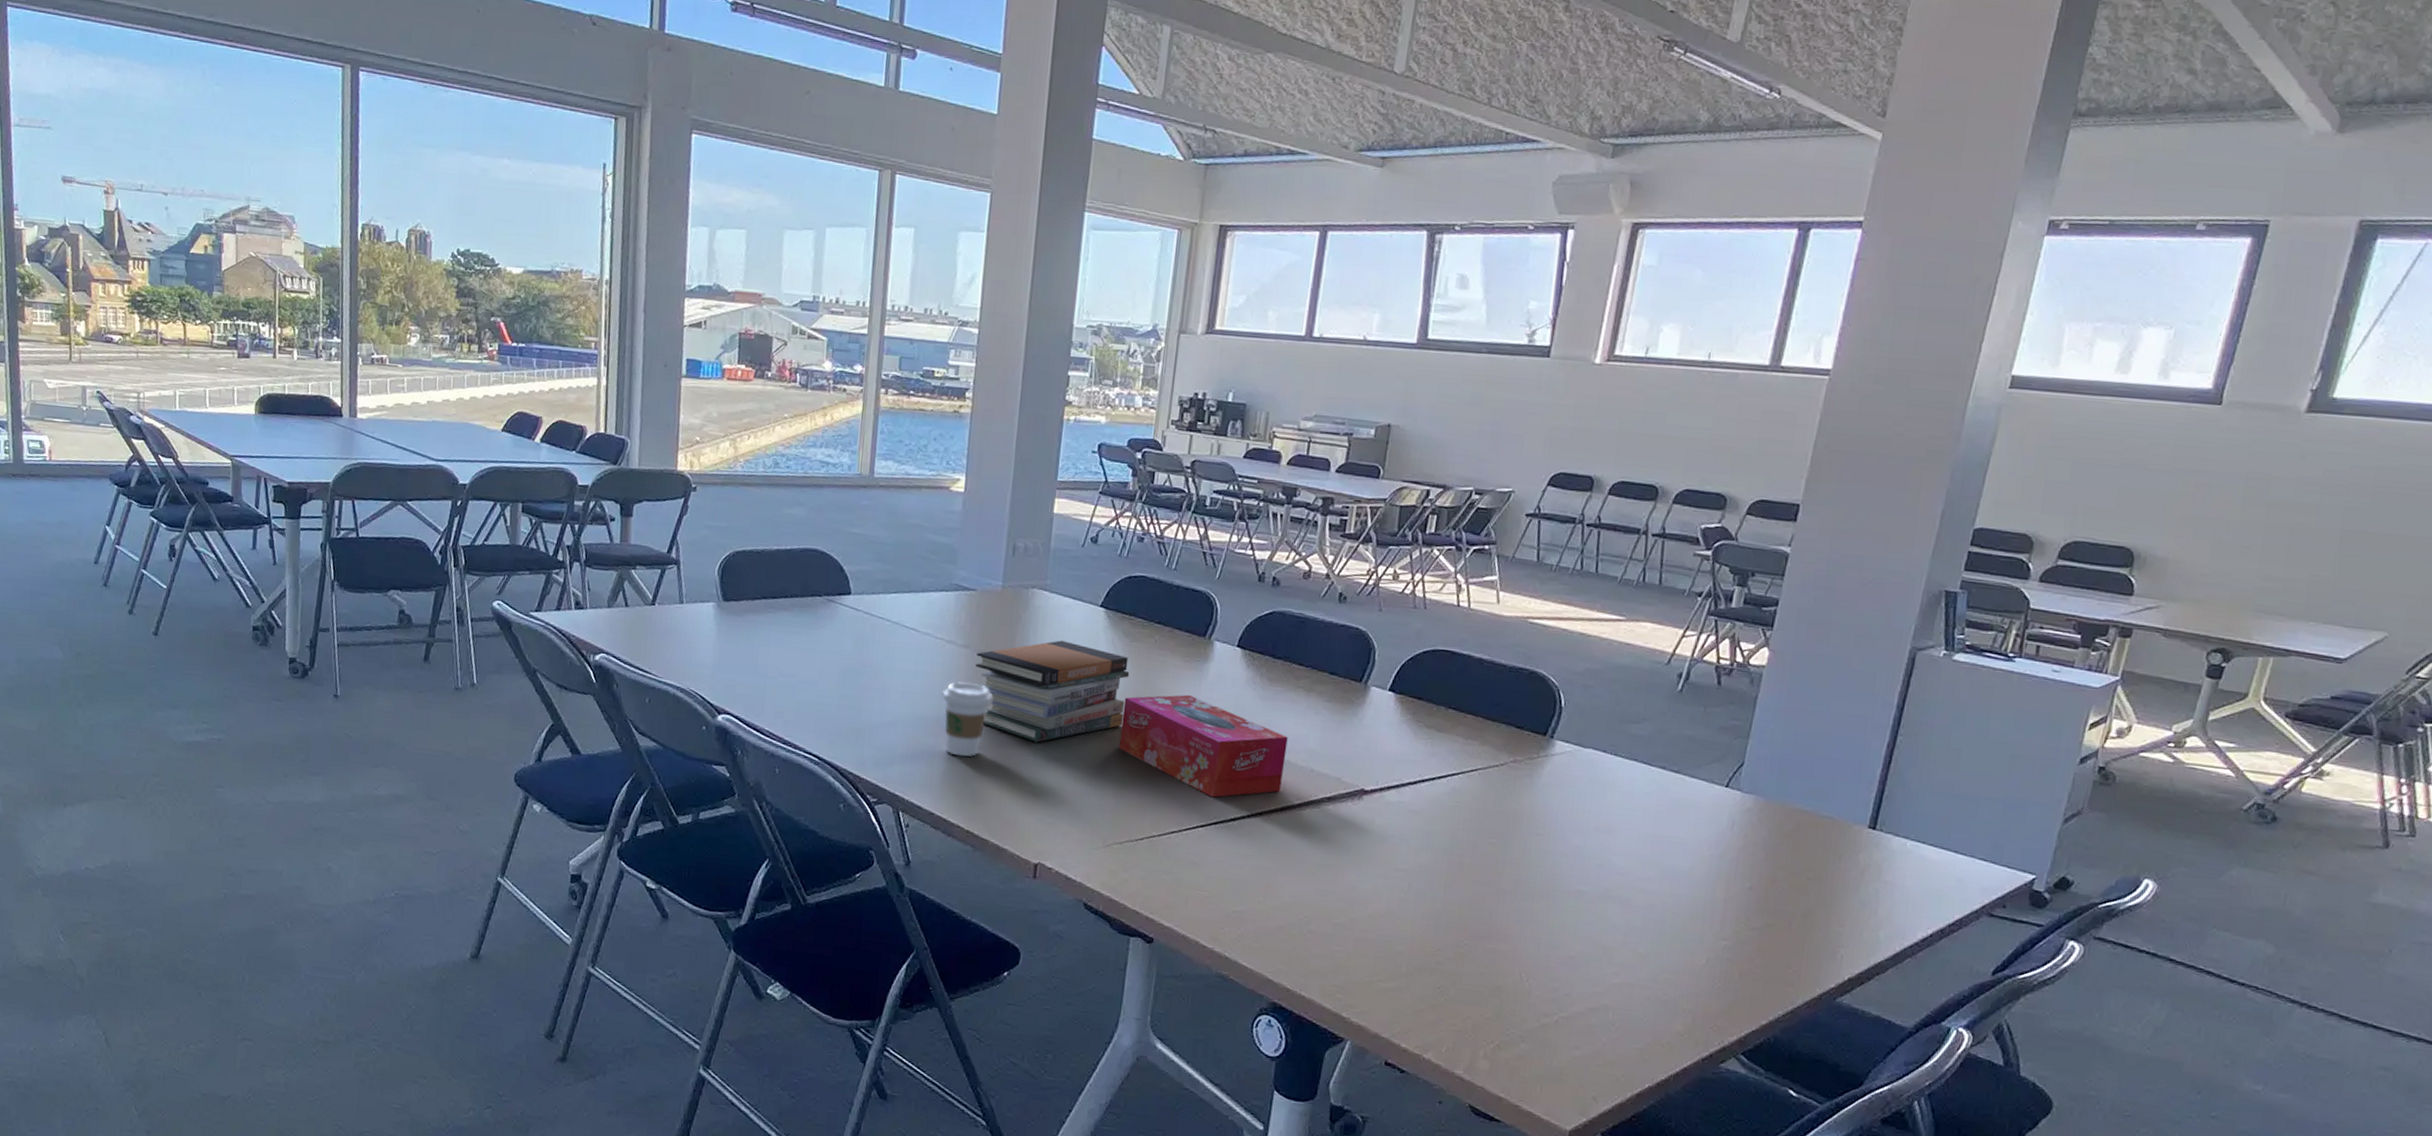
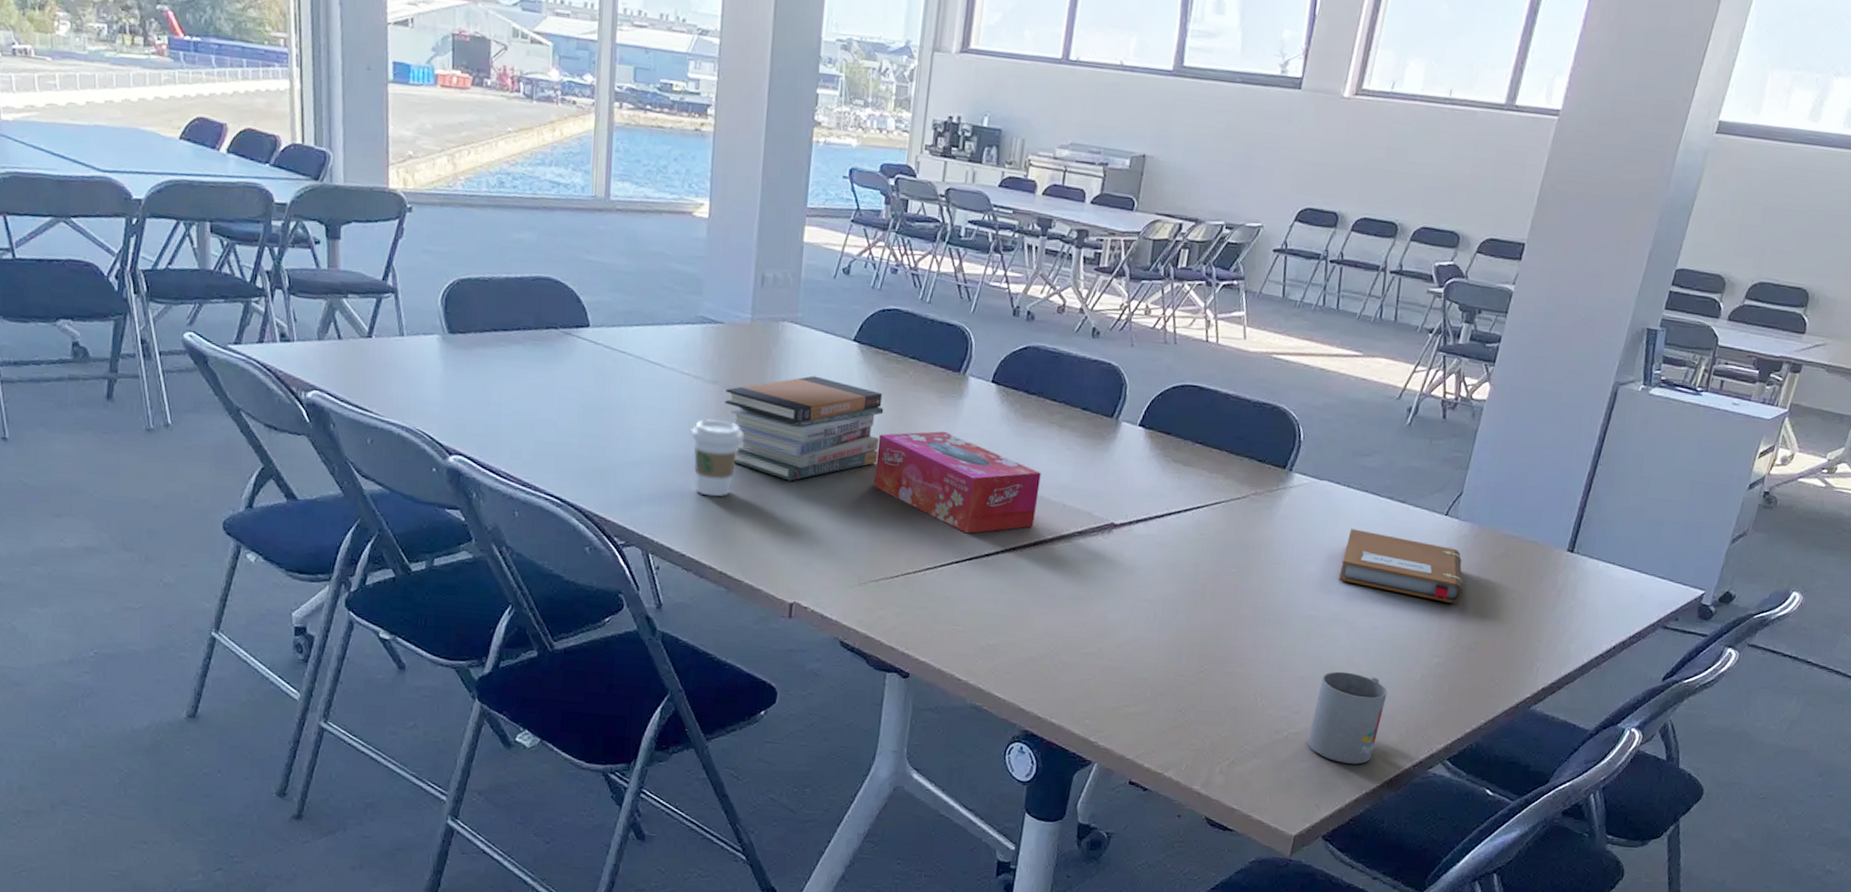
mug: none [1580,951,1669,1055] -> present [1307,671,1388,765]
notebook: none [1609,799,1750,882] -> present [1339,529,1463,603]

